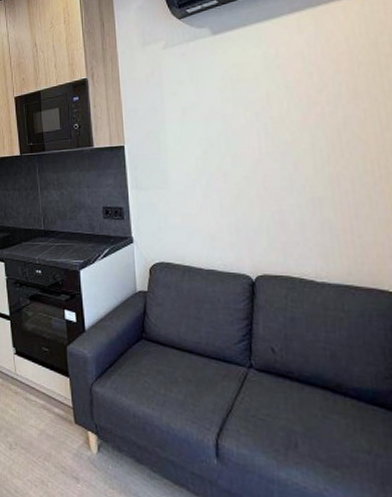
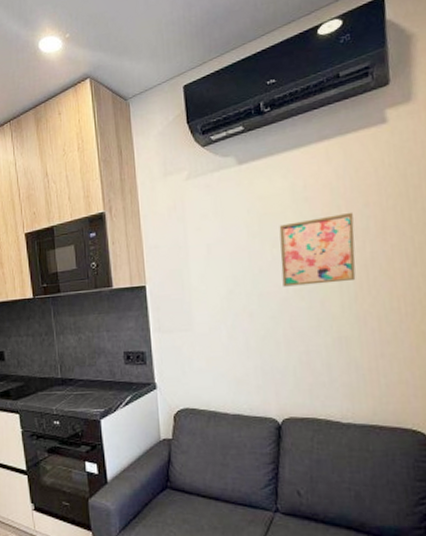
wall art: none [252,78,329,149] -> present [279,212,356,287]

